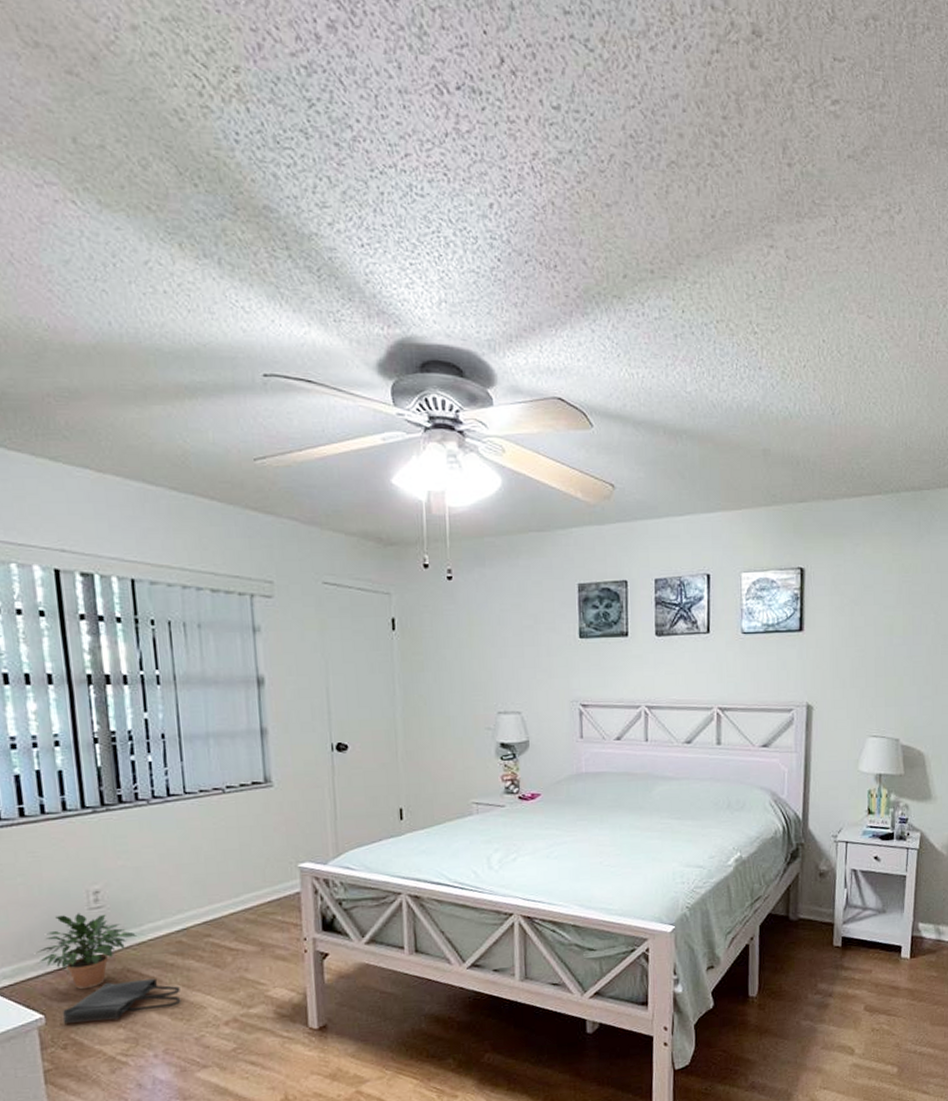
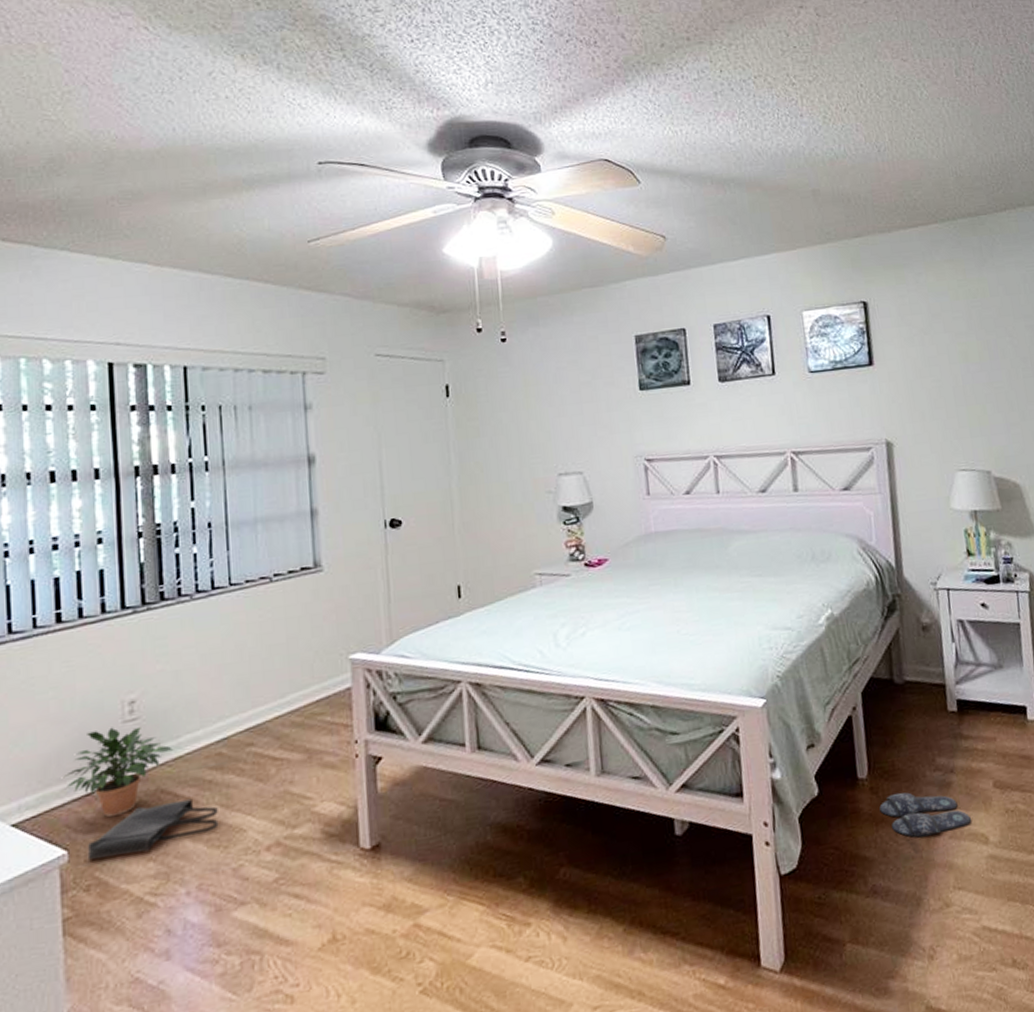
slippers: none [765,1010,841,1047] -> present [879,792,971,838]

